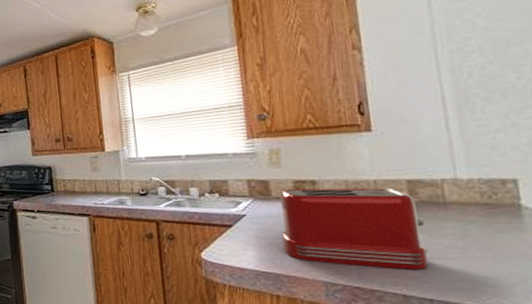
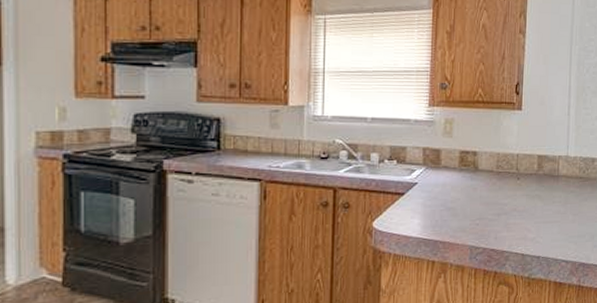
toaster: present [280,188,429,269] -> none [443,158,544,232]

